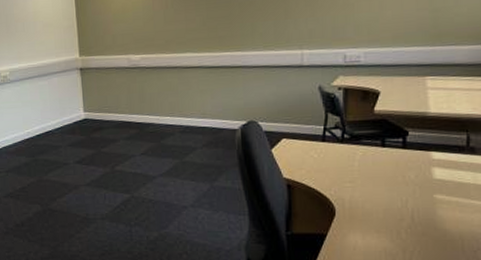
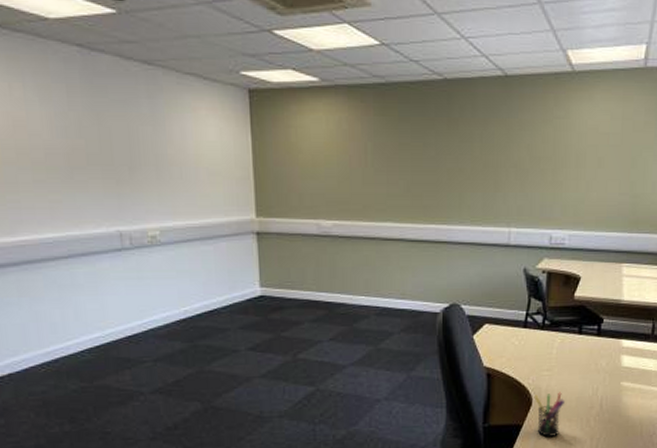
pen holder: none [337,203,372,247] -> present [534,392,566,437]

